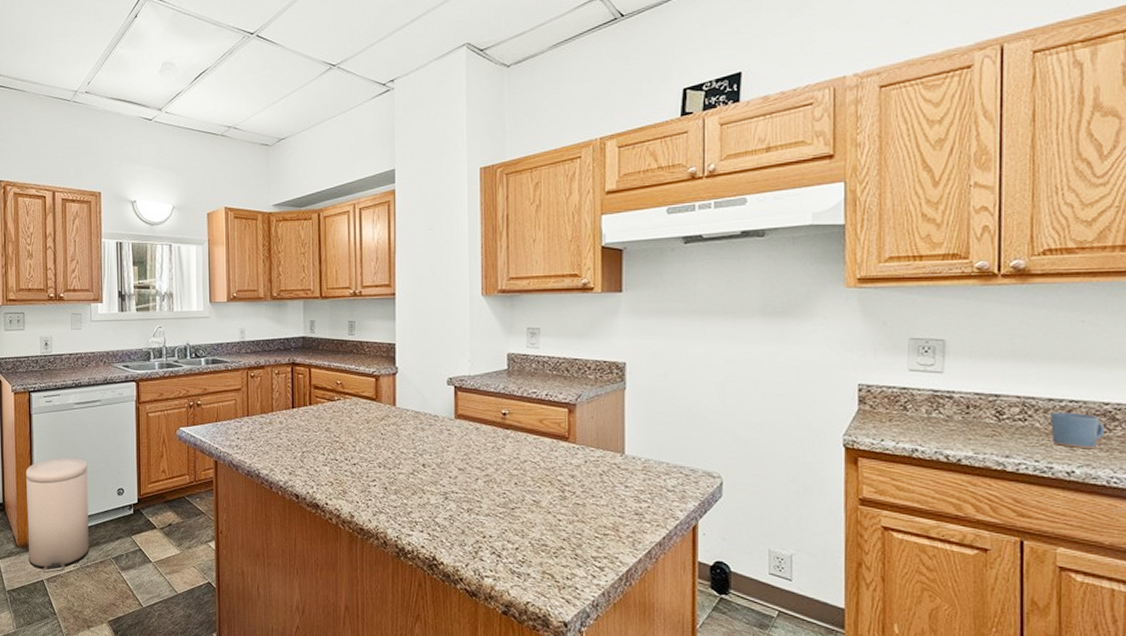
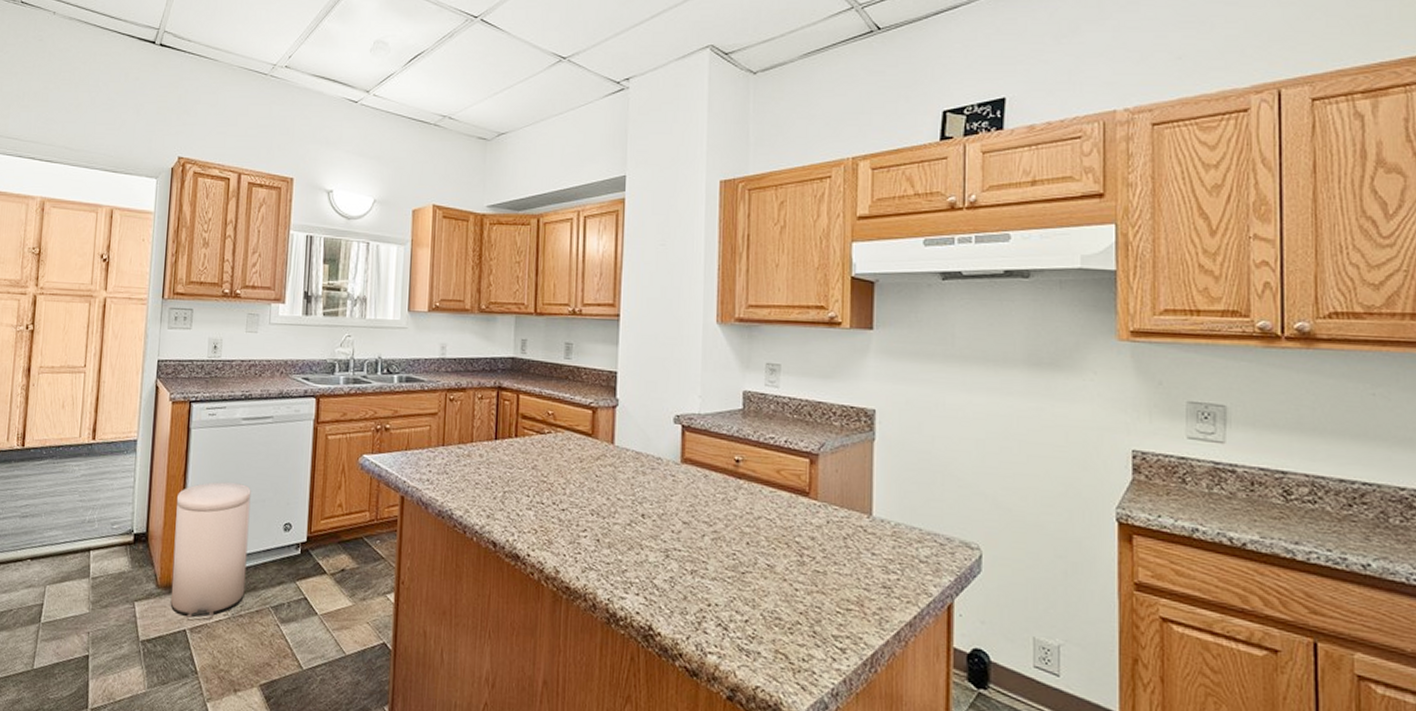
mug: present [1049,412,1104,449] -> none [1341,494,1401,540]

